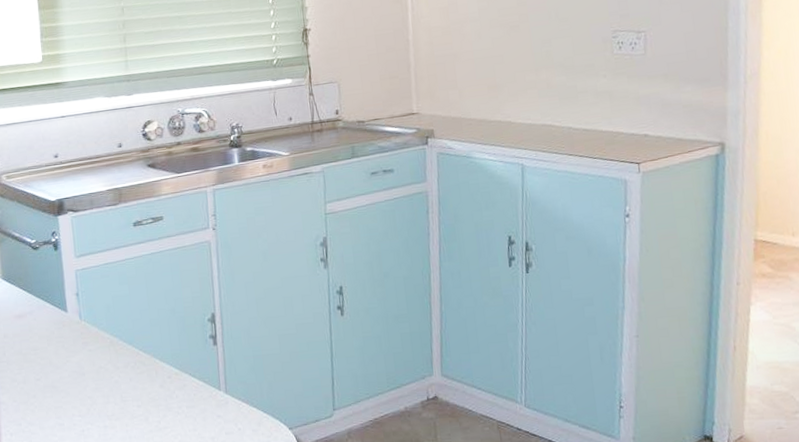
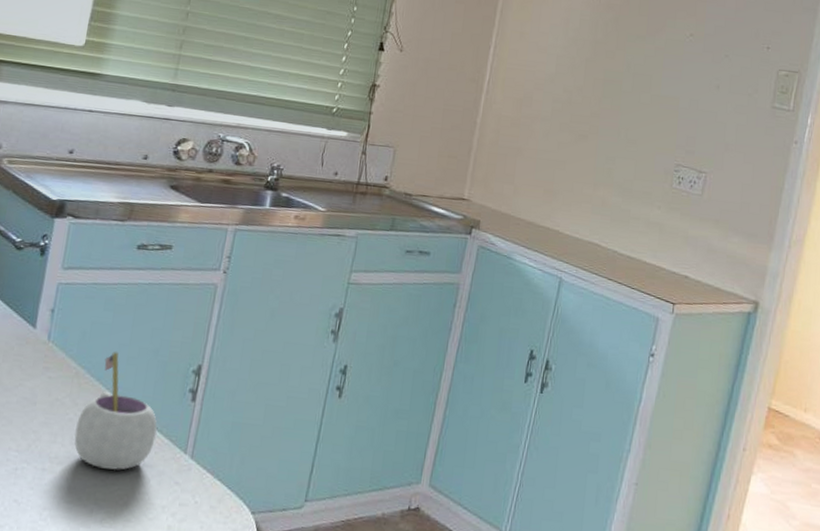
mug: none [122,317,192,417] -> present [74,352,157,470]

